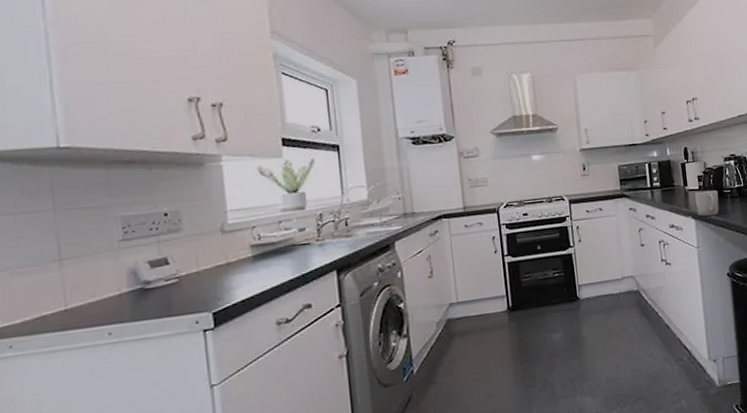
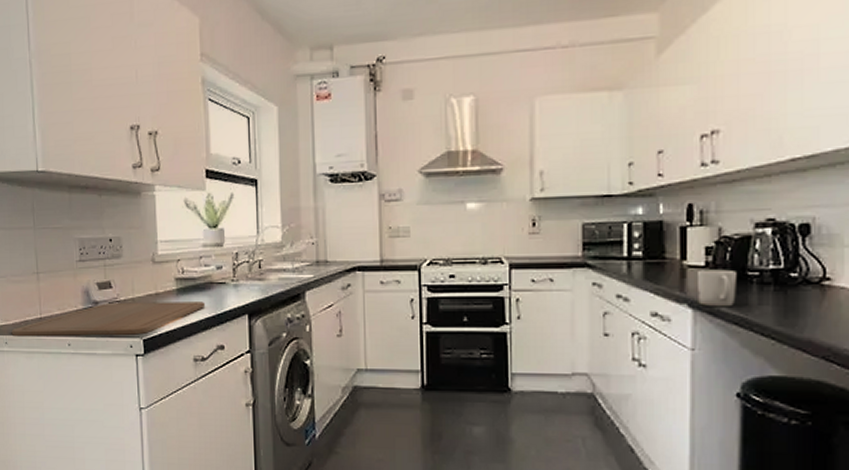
chopping board: none [19,264,288,338] -> present [11,302,206,337]

